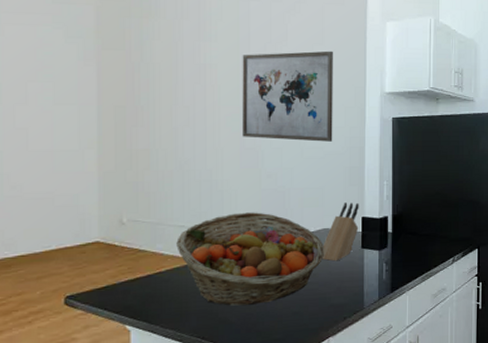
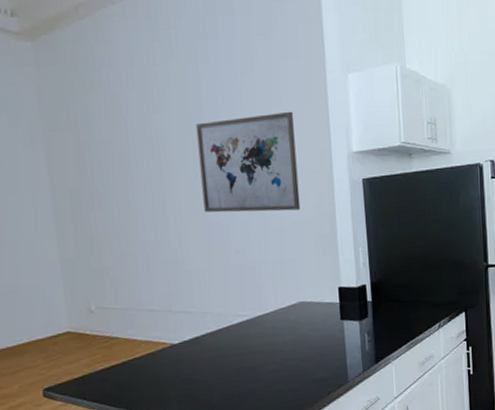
fruit basket: present [176,212,324,306] -> none [148,290,302,388]
knife block: present [321,202,359,261] -> none [299,272,336,336]

